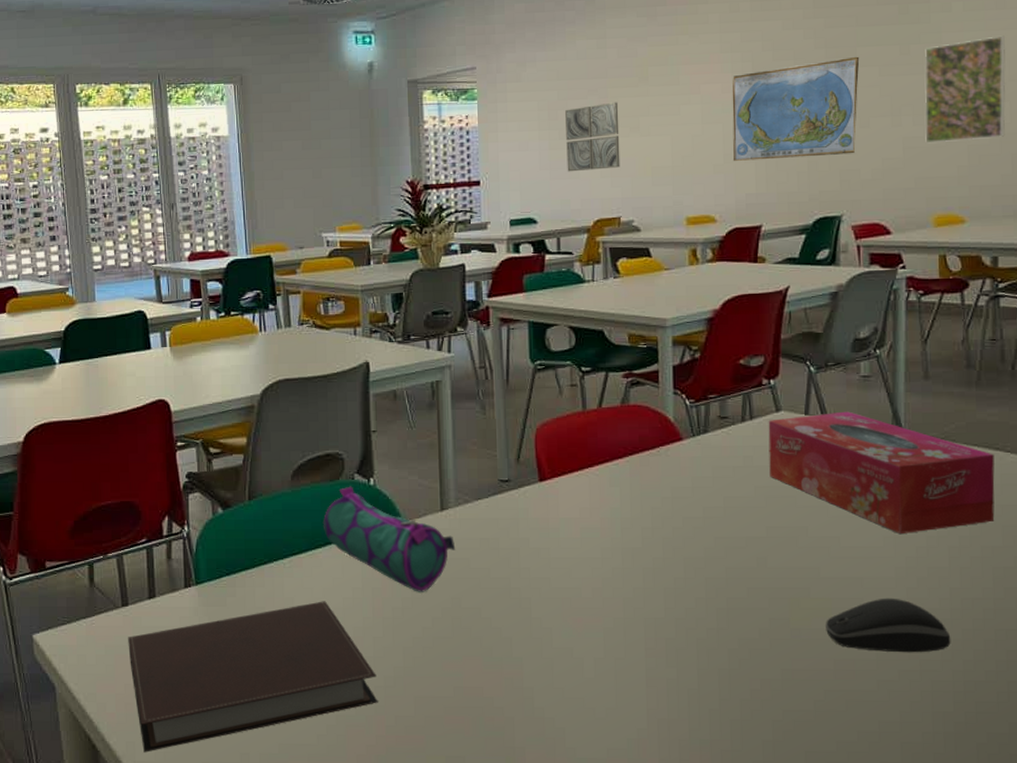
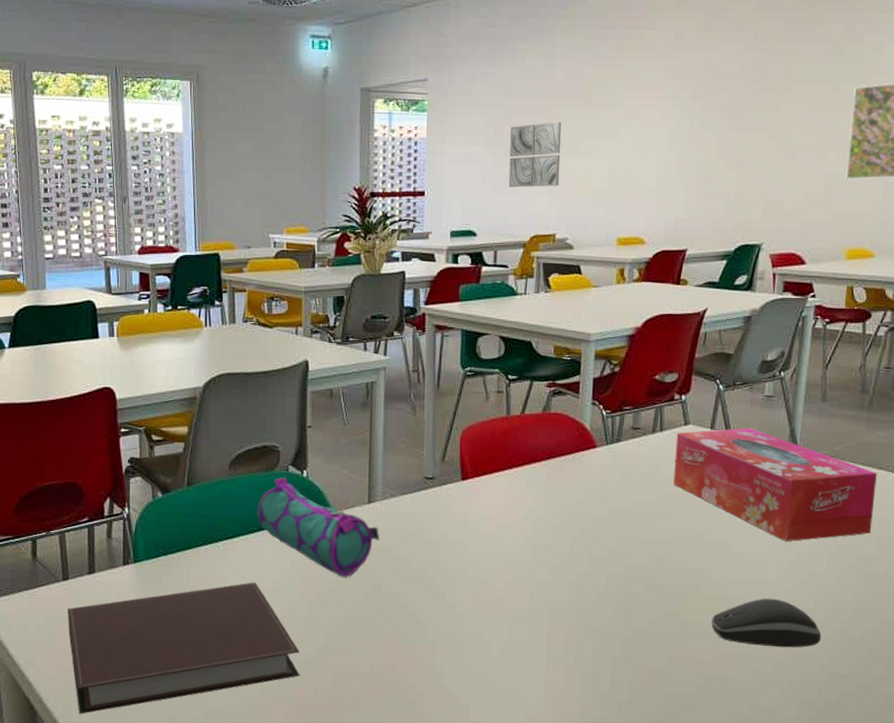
world map: present [732,56,860,161] -> none [665,91,793,187]

